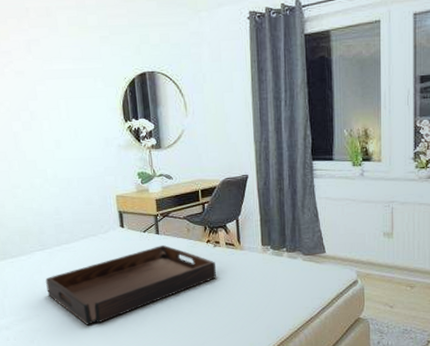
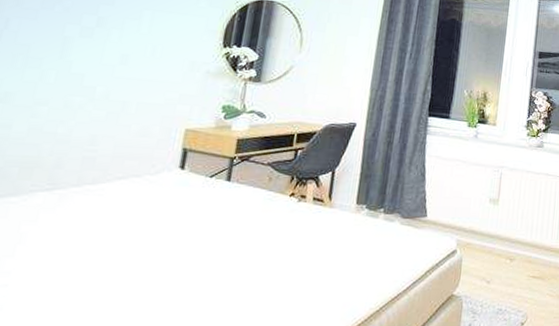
serving tray: present [45,245,216,325] -> none [35,195,295,301]

